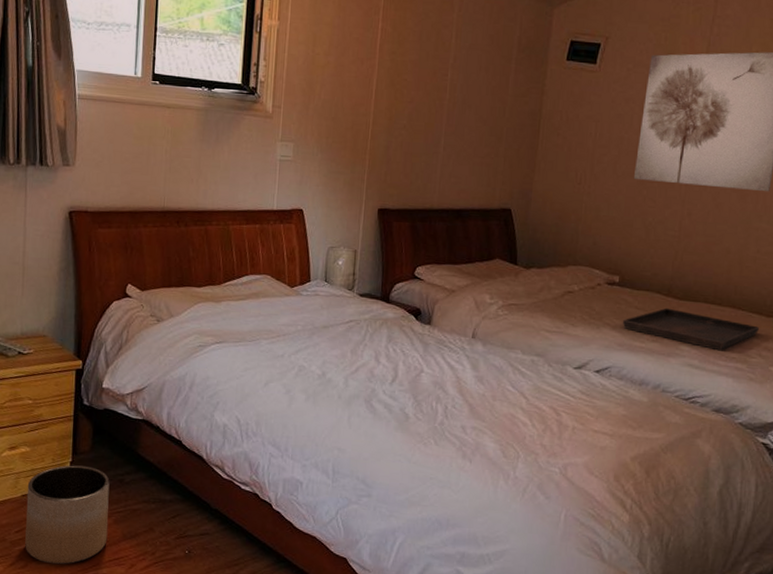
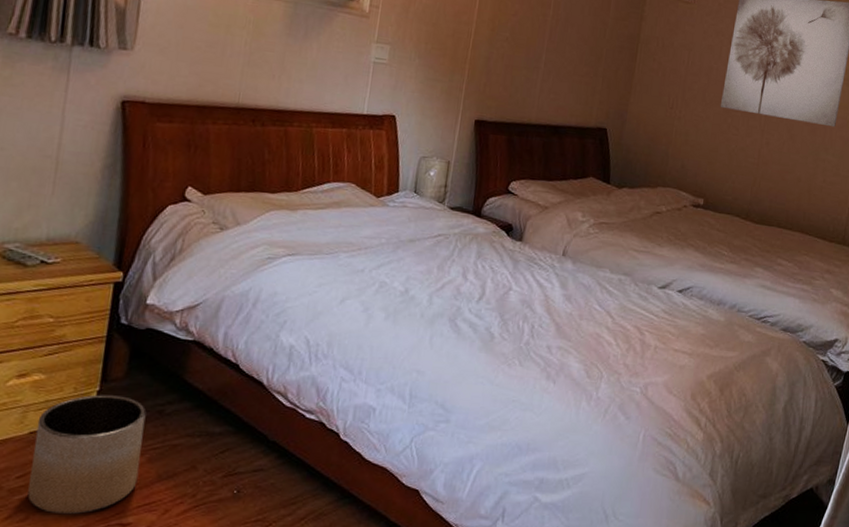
serving tray: present [622,308,759,351] -> none [704,231,823,273]

